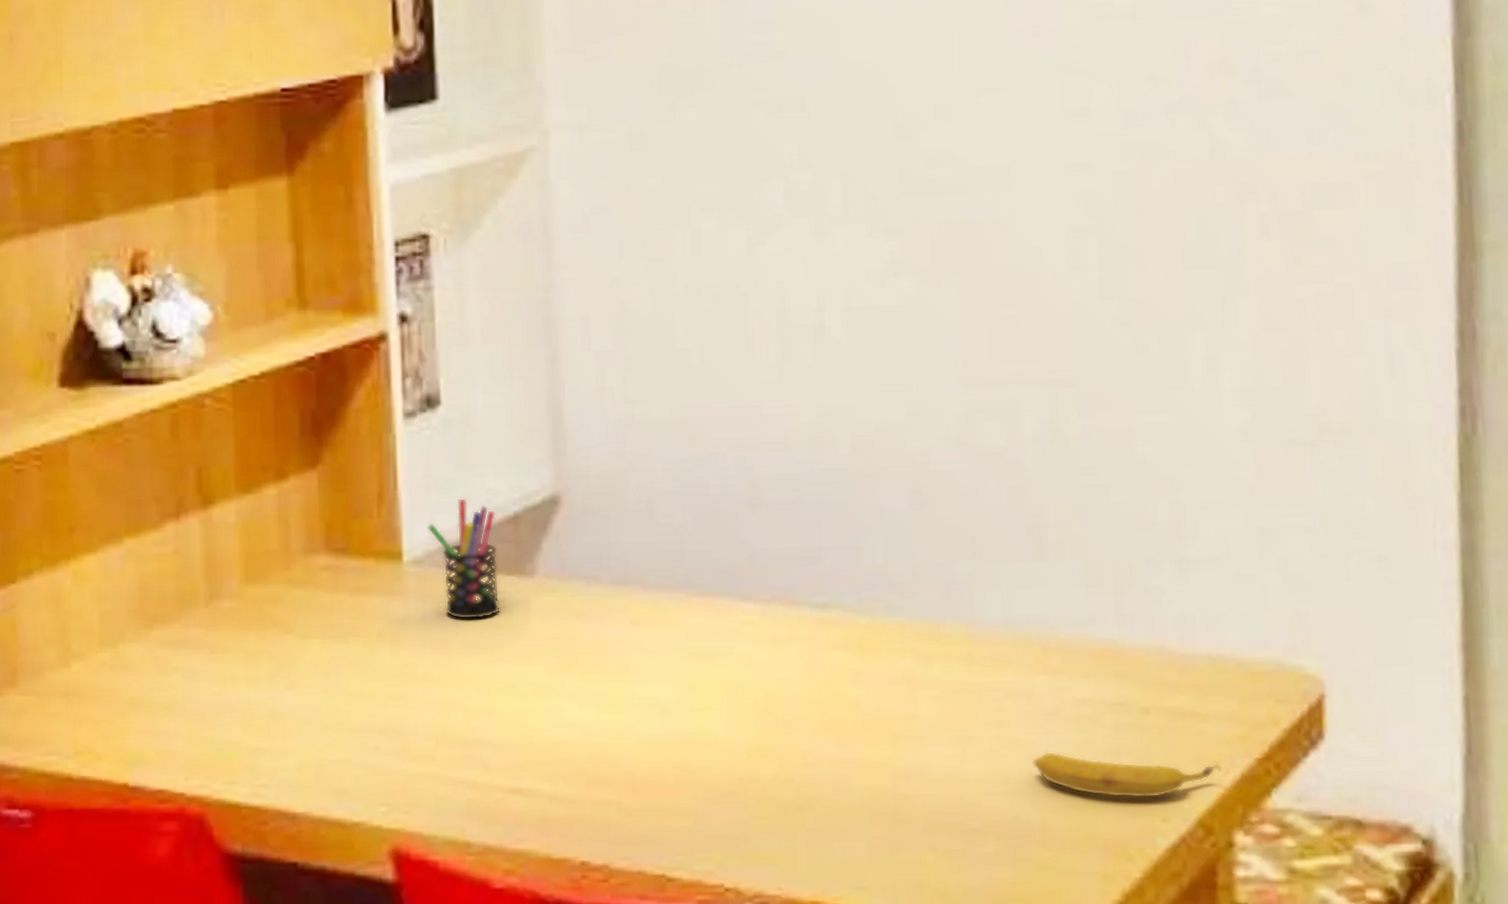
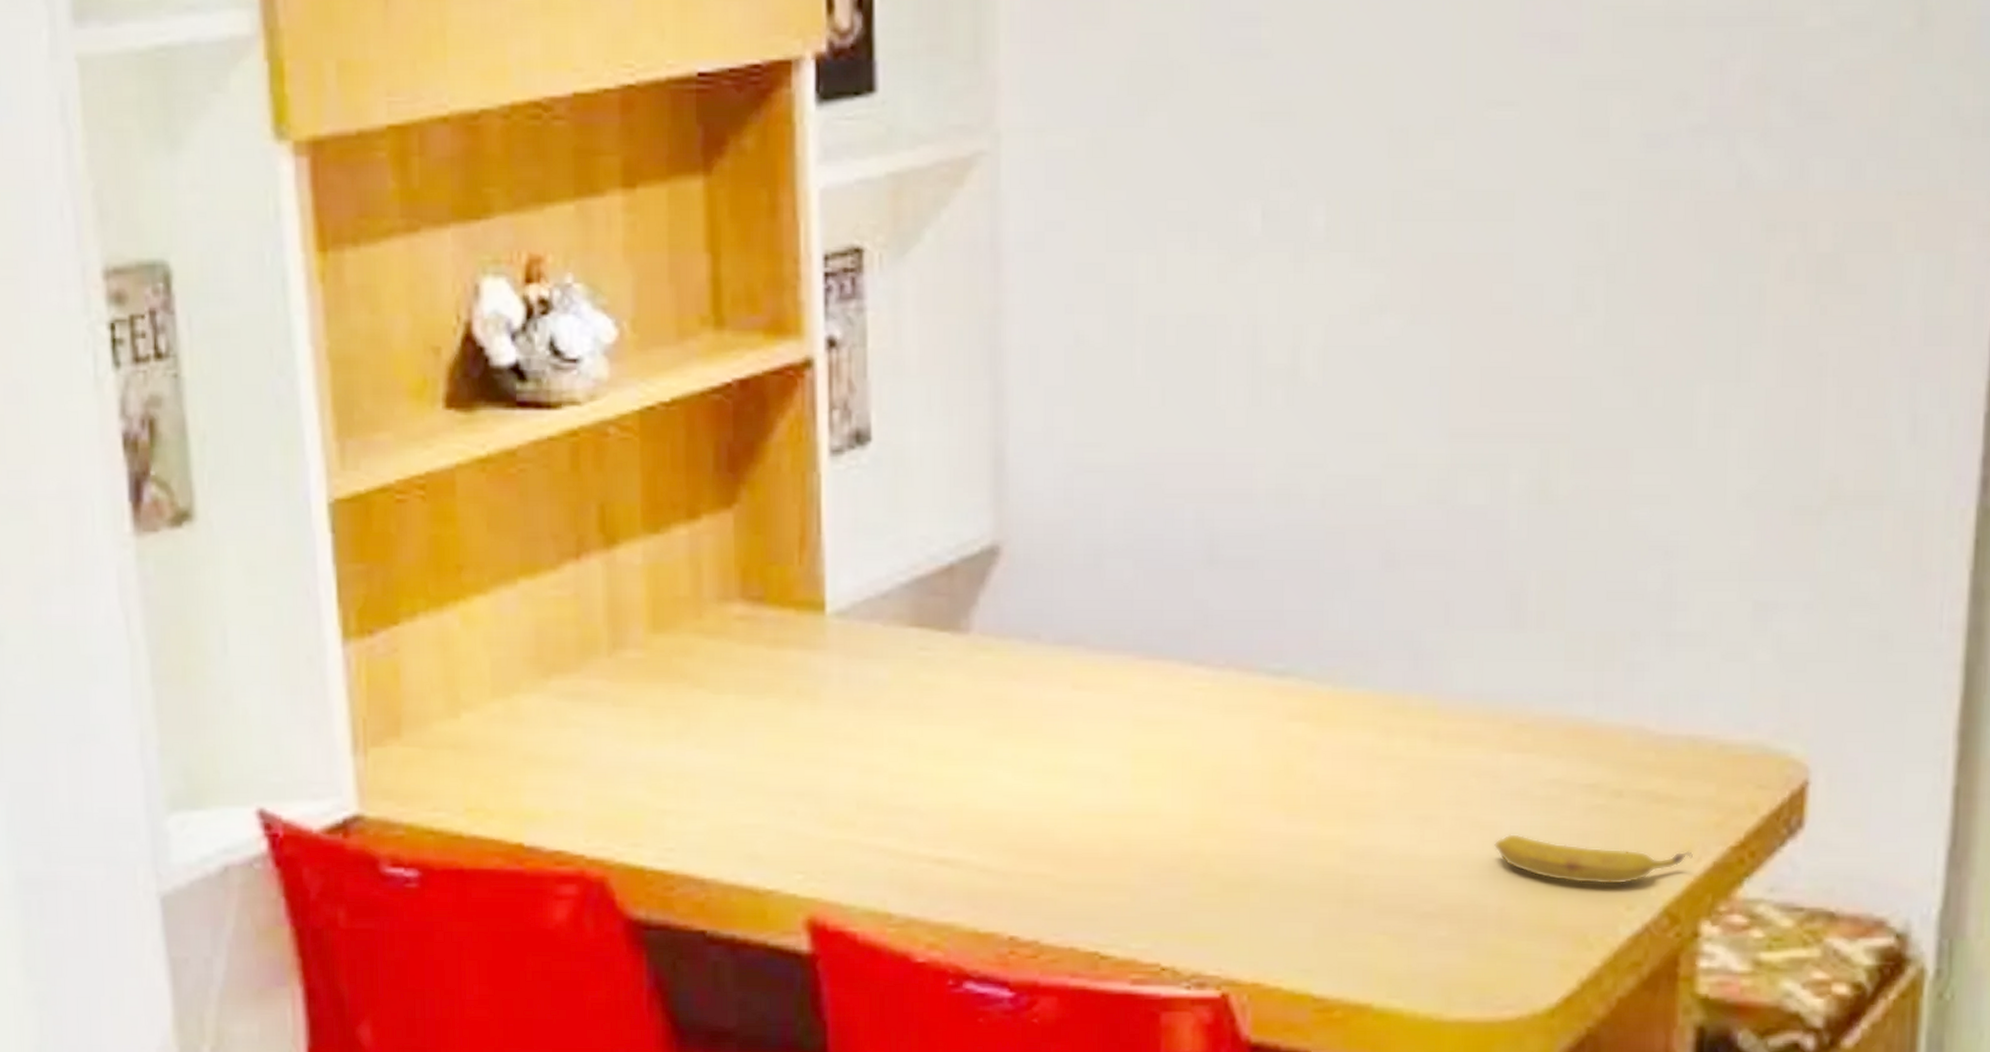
pen holder: present [427,497,501,620] -> none [853,544,932,678]

